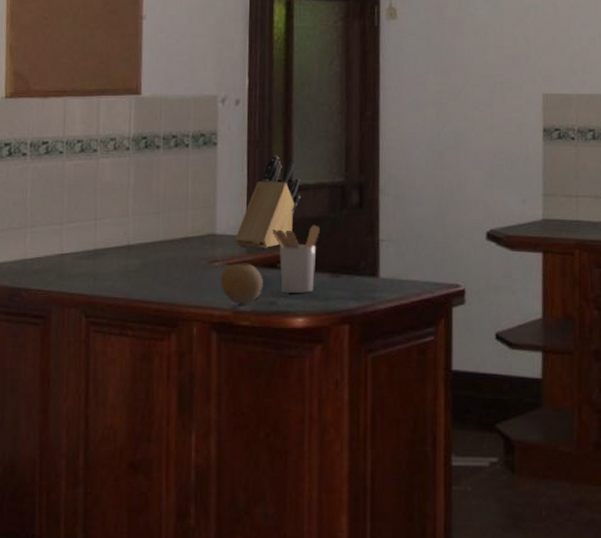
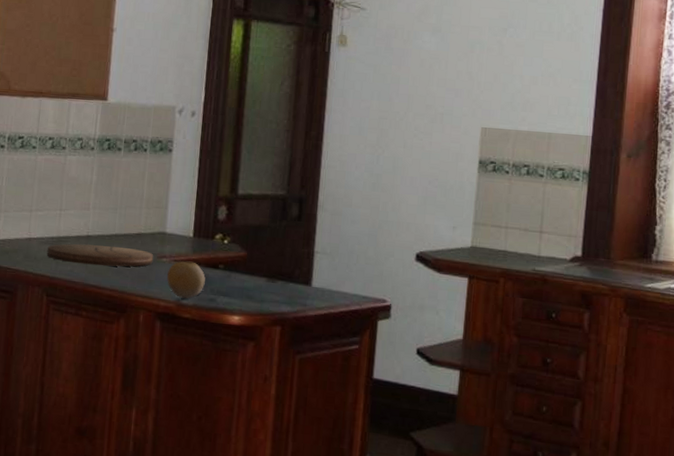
cutting board: none [82,254,204,278] -> present [46,243,154,267]
knife block: present [234,155,301,249] -> none [182,165,246,251]
utensil holder: present [272,225,321,293] -> none [216,232,261,294]

